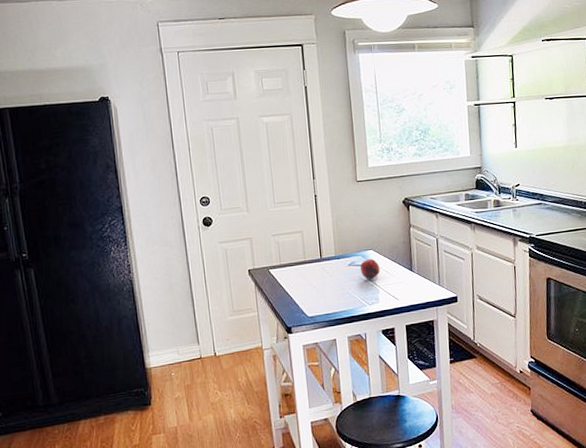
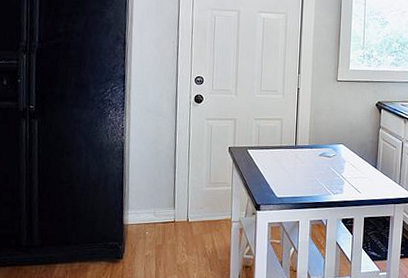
fruit: present [359,258,380,280] -> none [329,152,348,172]

